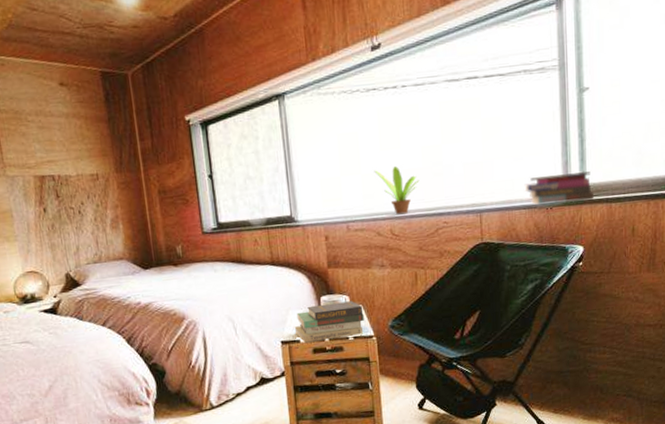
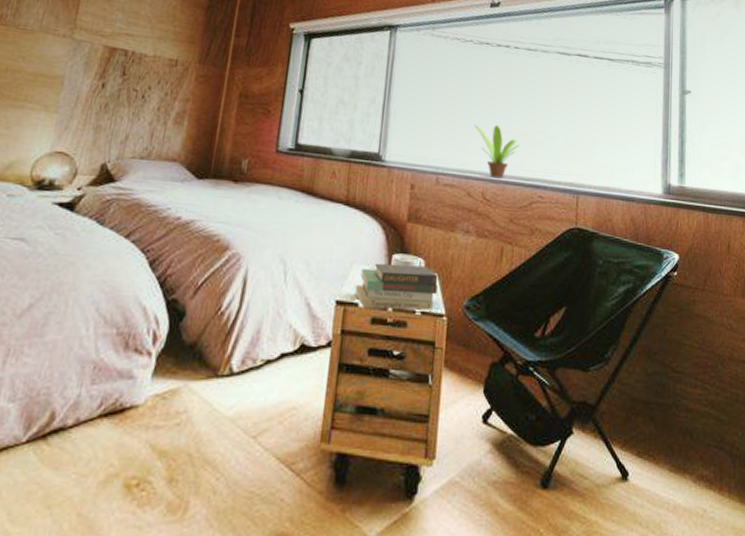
books: present [524,171,595,206] -> none [624,168,692,206]

